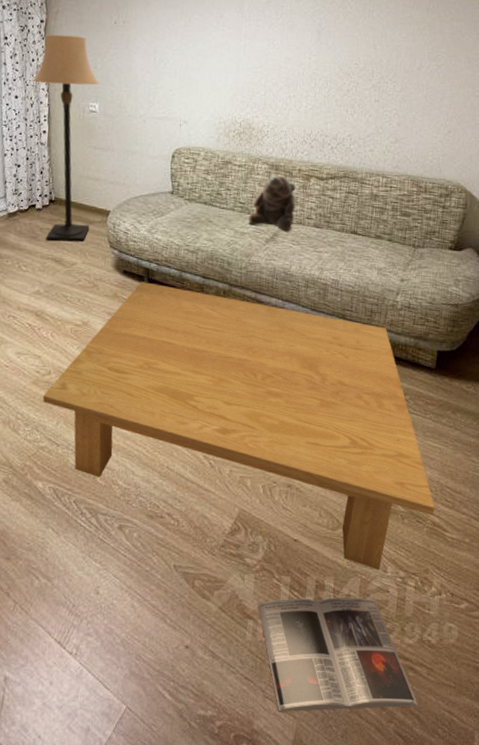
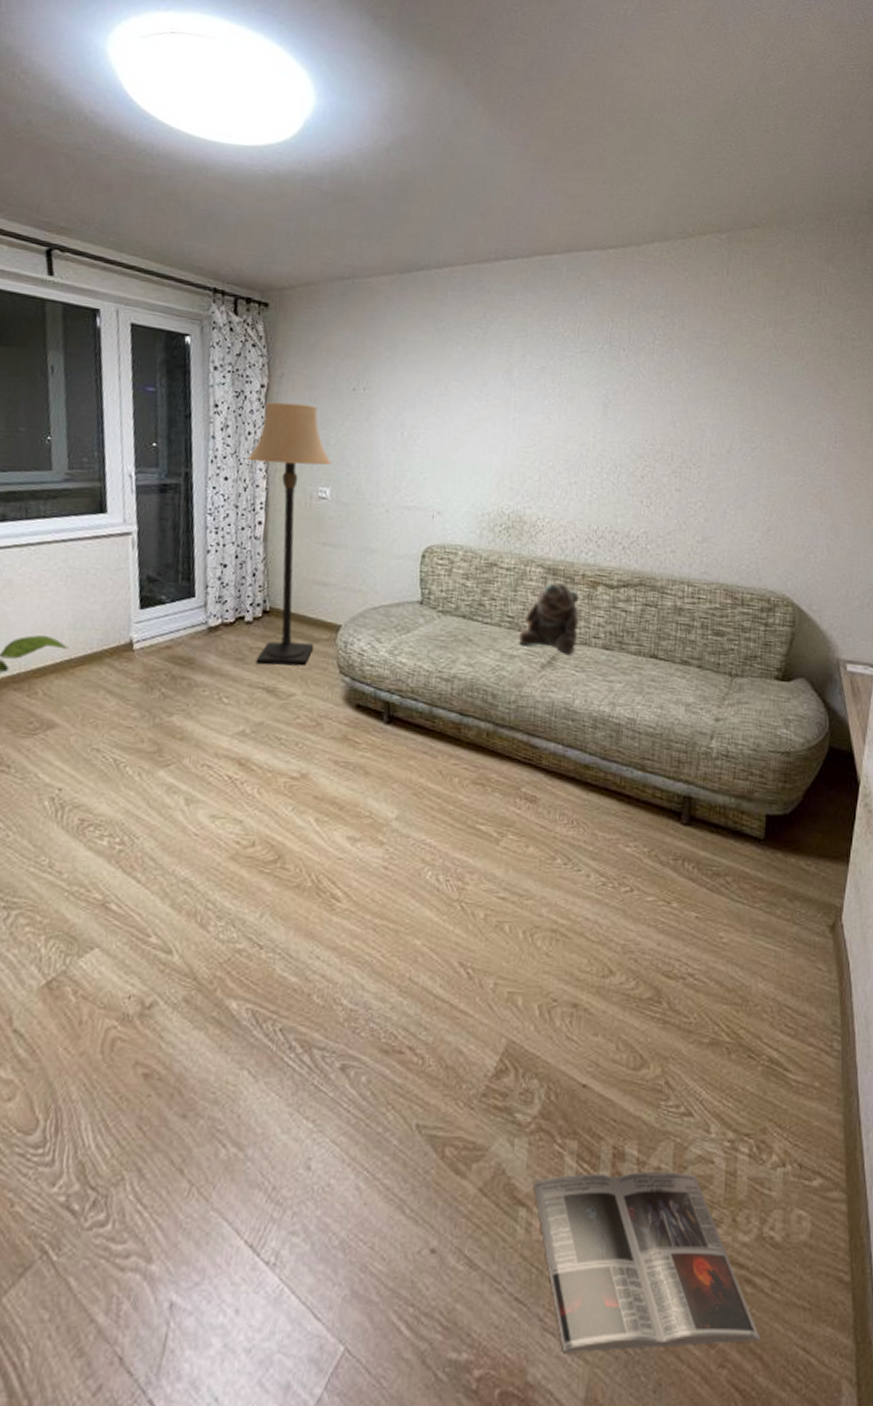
coffee table: present [43,282,435,570] -> none [243,719,771,1129]

